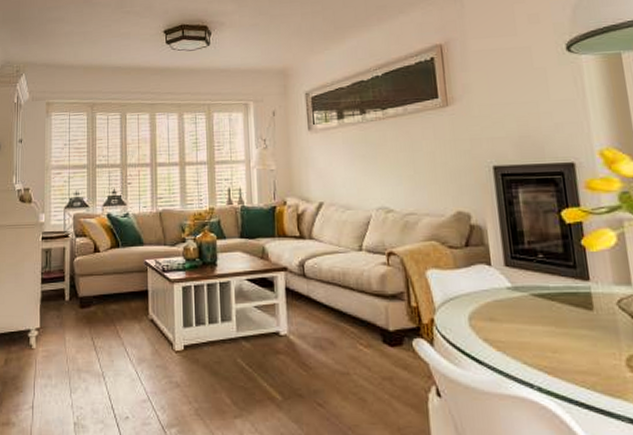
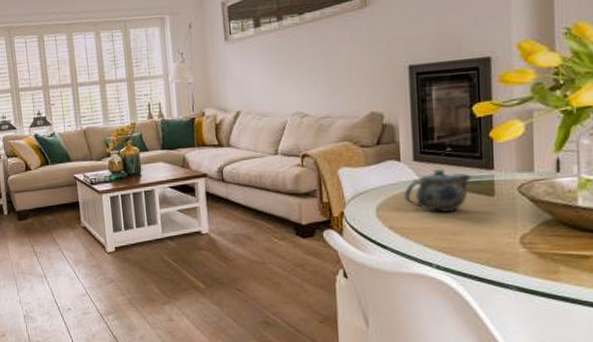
teapot: none [497,275,568,327] -> present [404,168,472,213]

